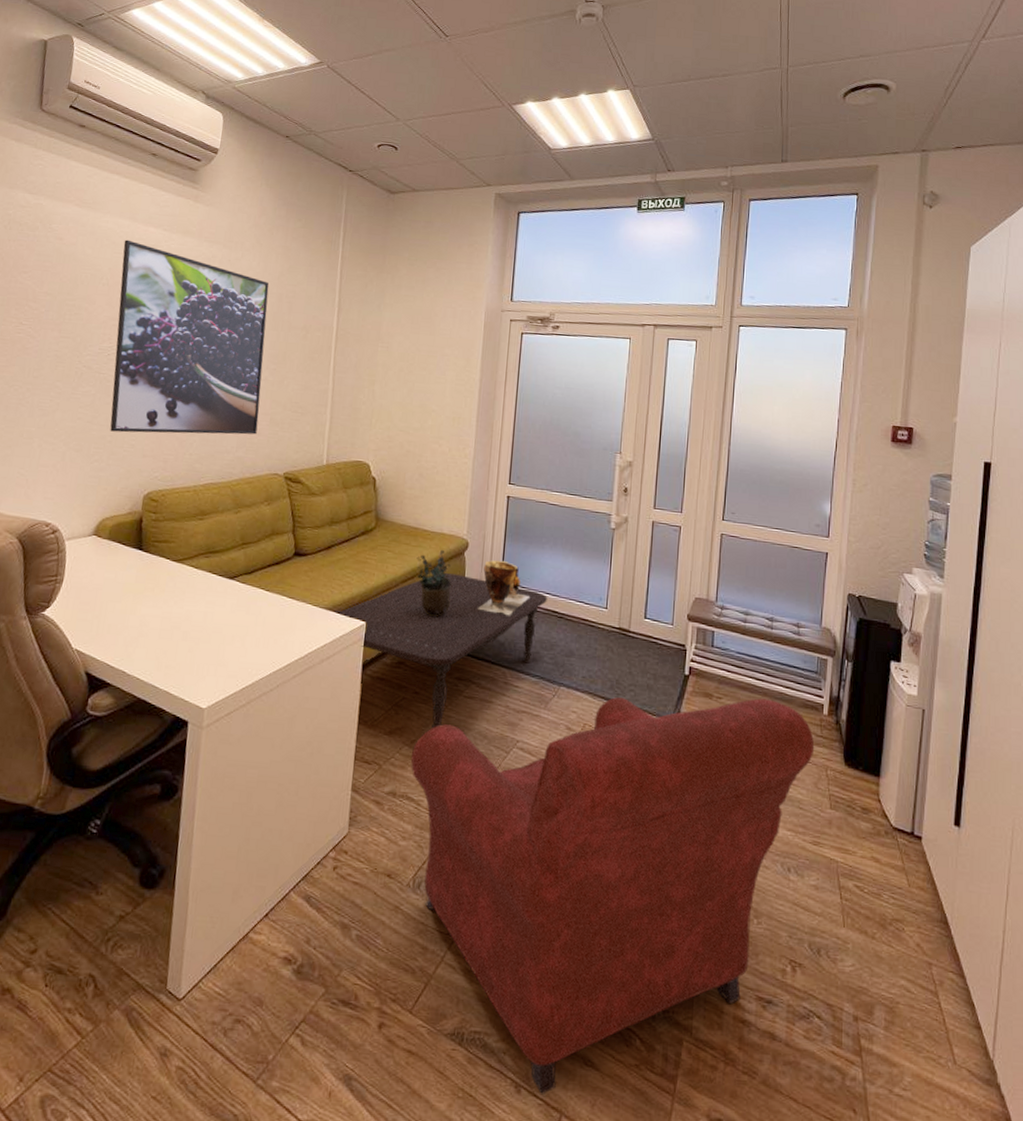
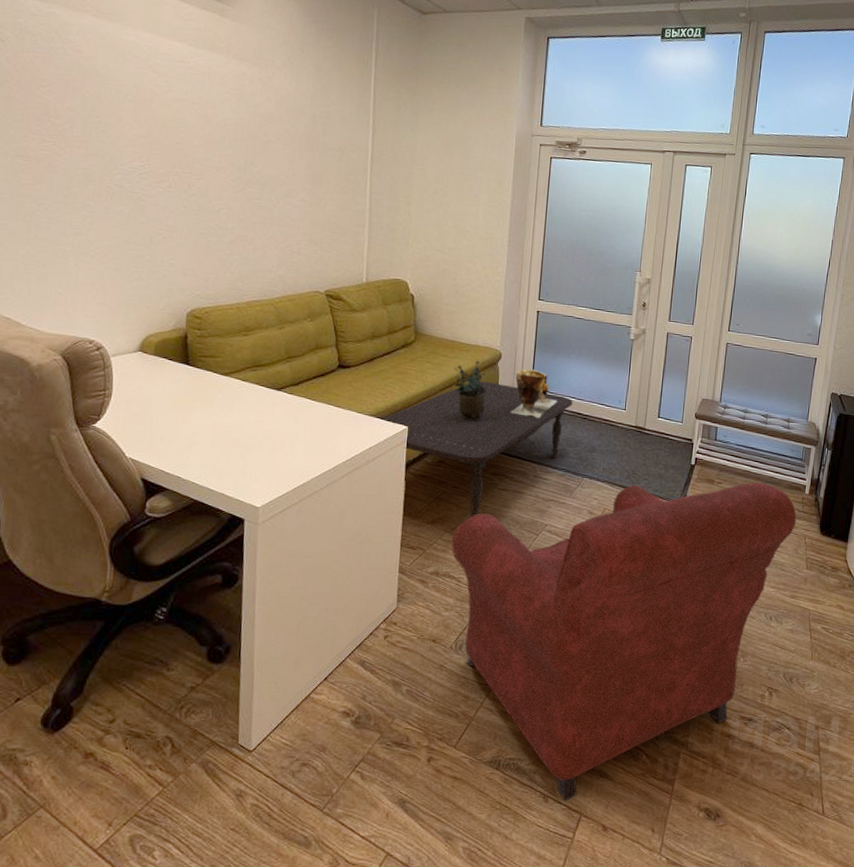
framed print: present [110,239,269,435] -> none [147,54,302,254]

